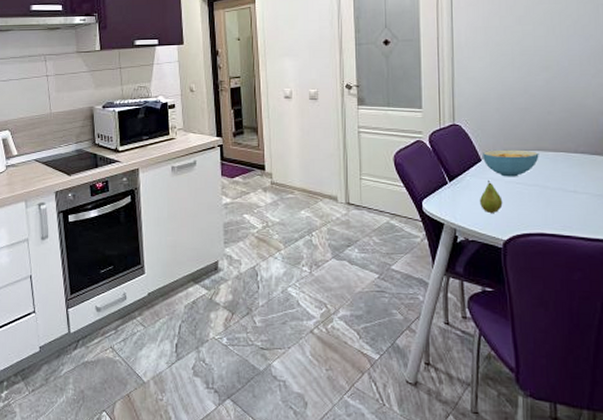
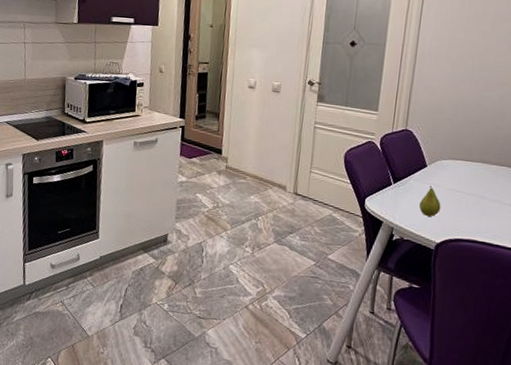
cereal bowl: present [483,149,539,177] -> none [428,158,483,186]

